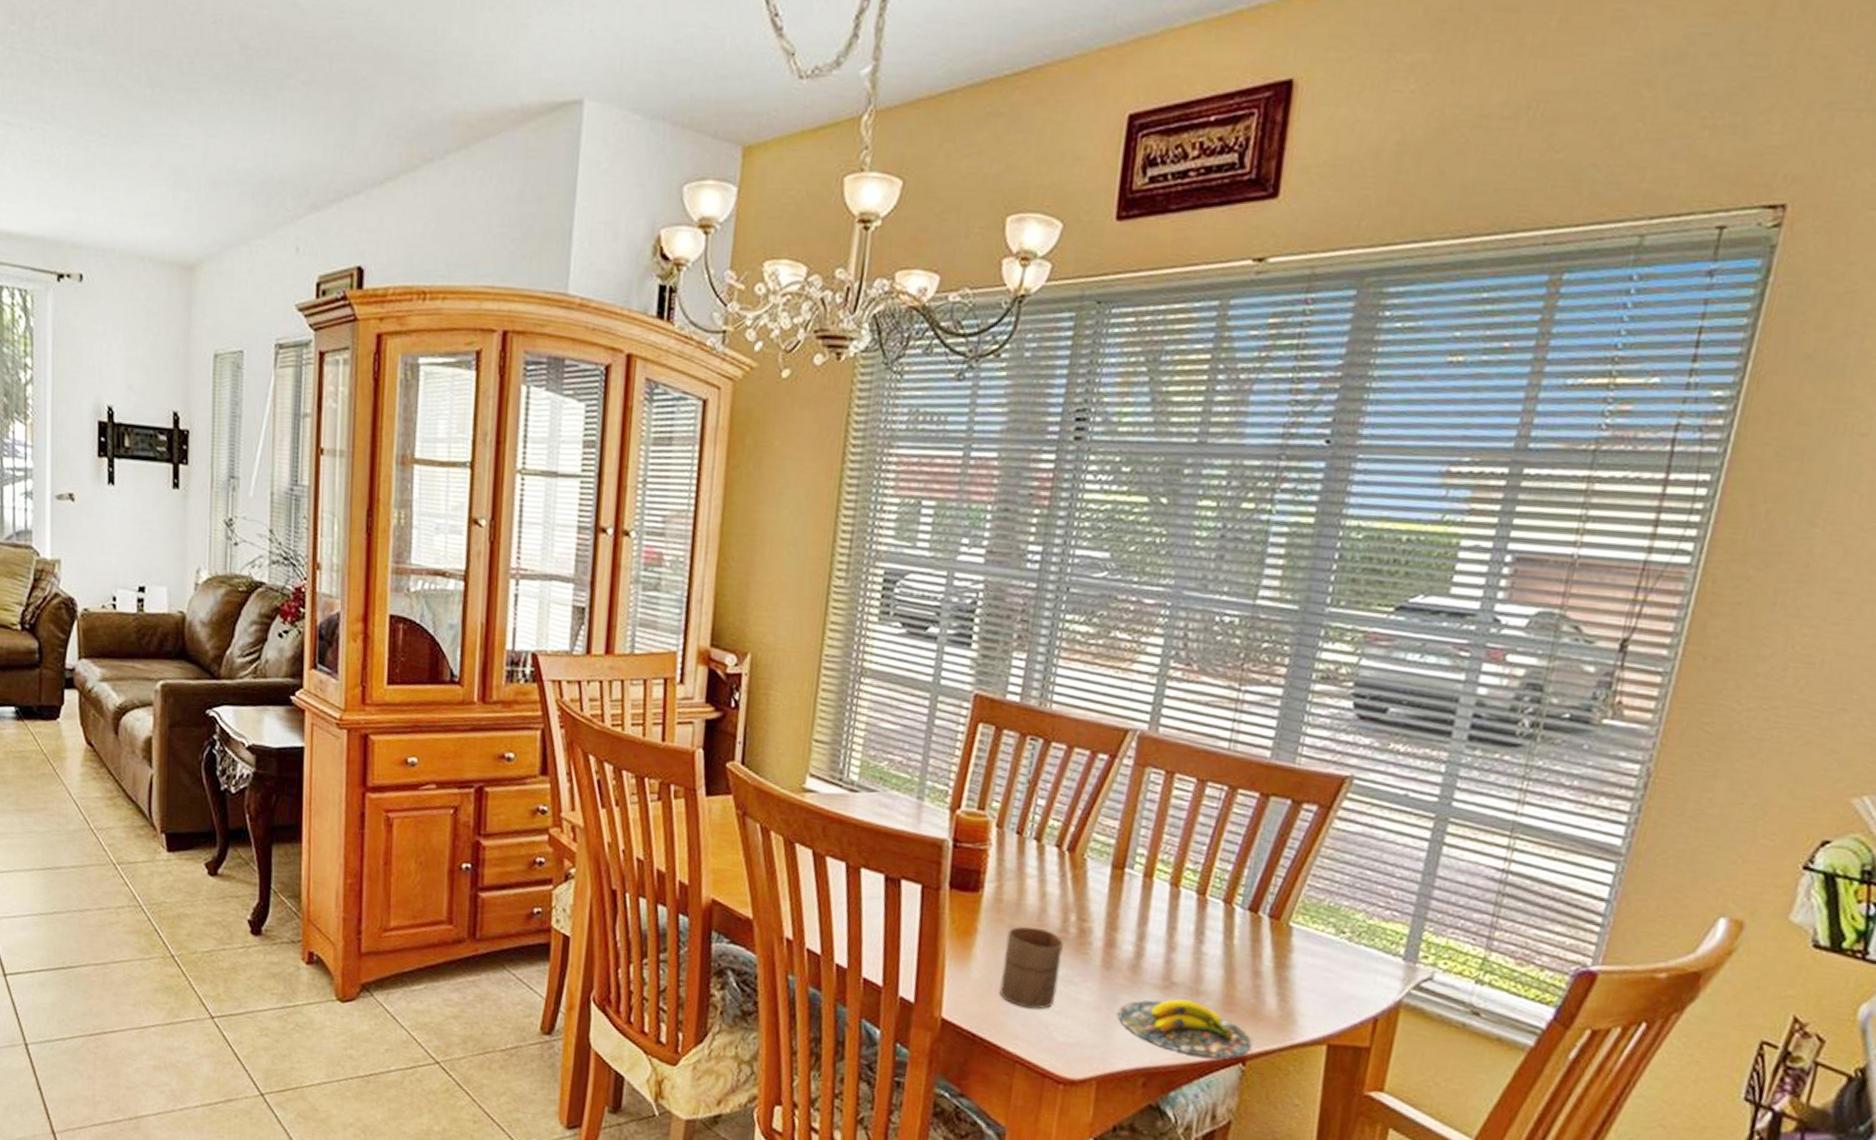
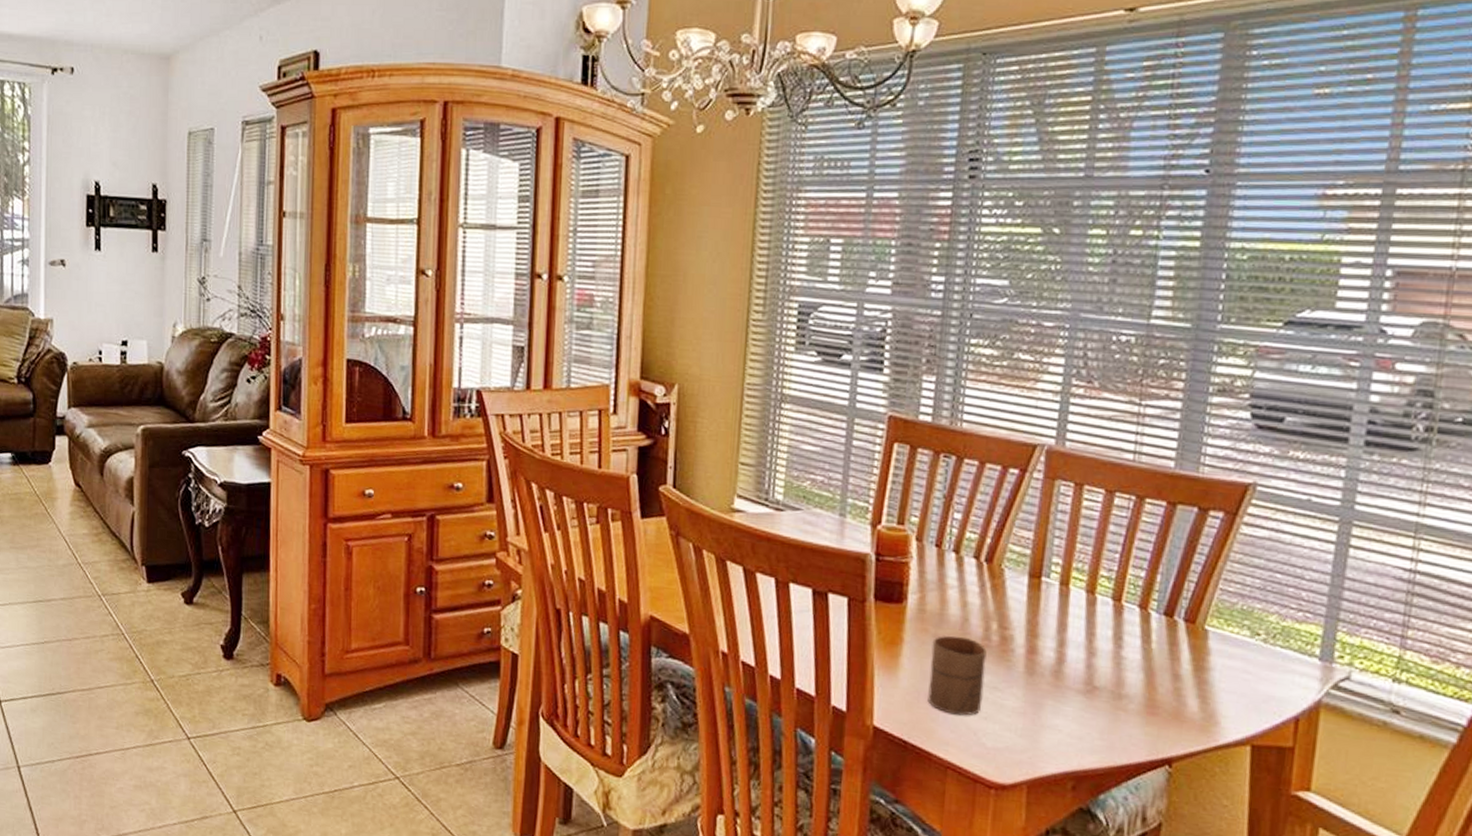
banana: present [1118,998,1252,1058] -> none [1044,703,1176,761]

